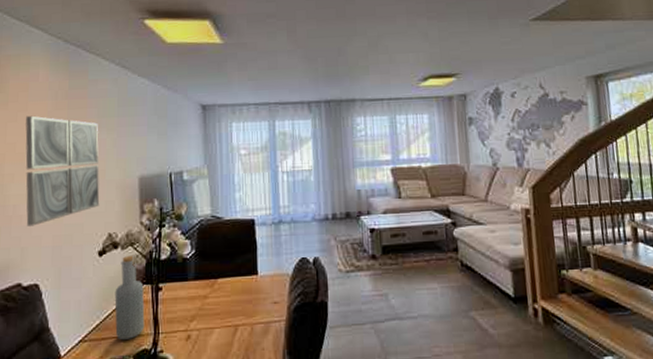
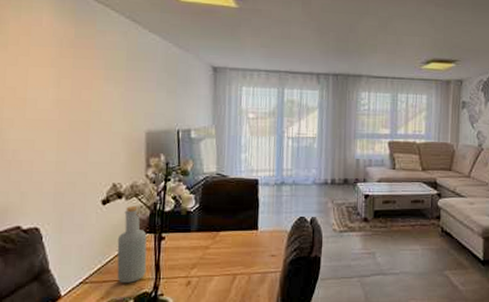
wall art: present [25,115,100,226] -> none [26,60,105,172]

